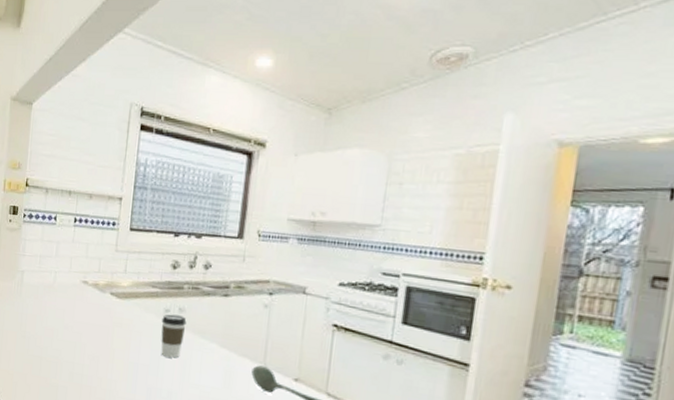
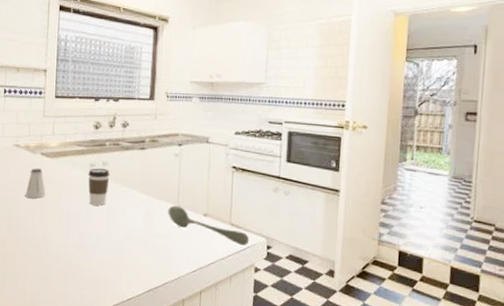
saltshaker: none [90,309,114,344] -> present [25,168,46,198]

